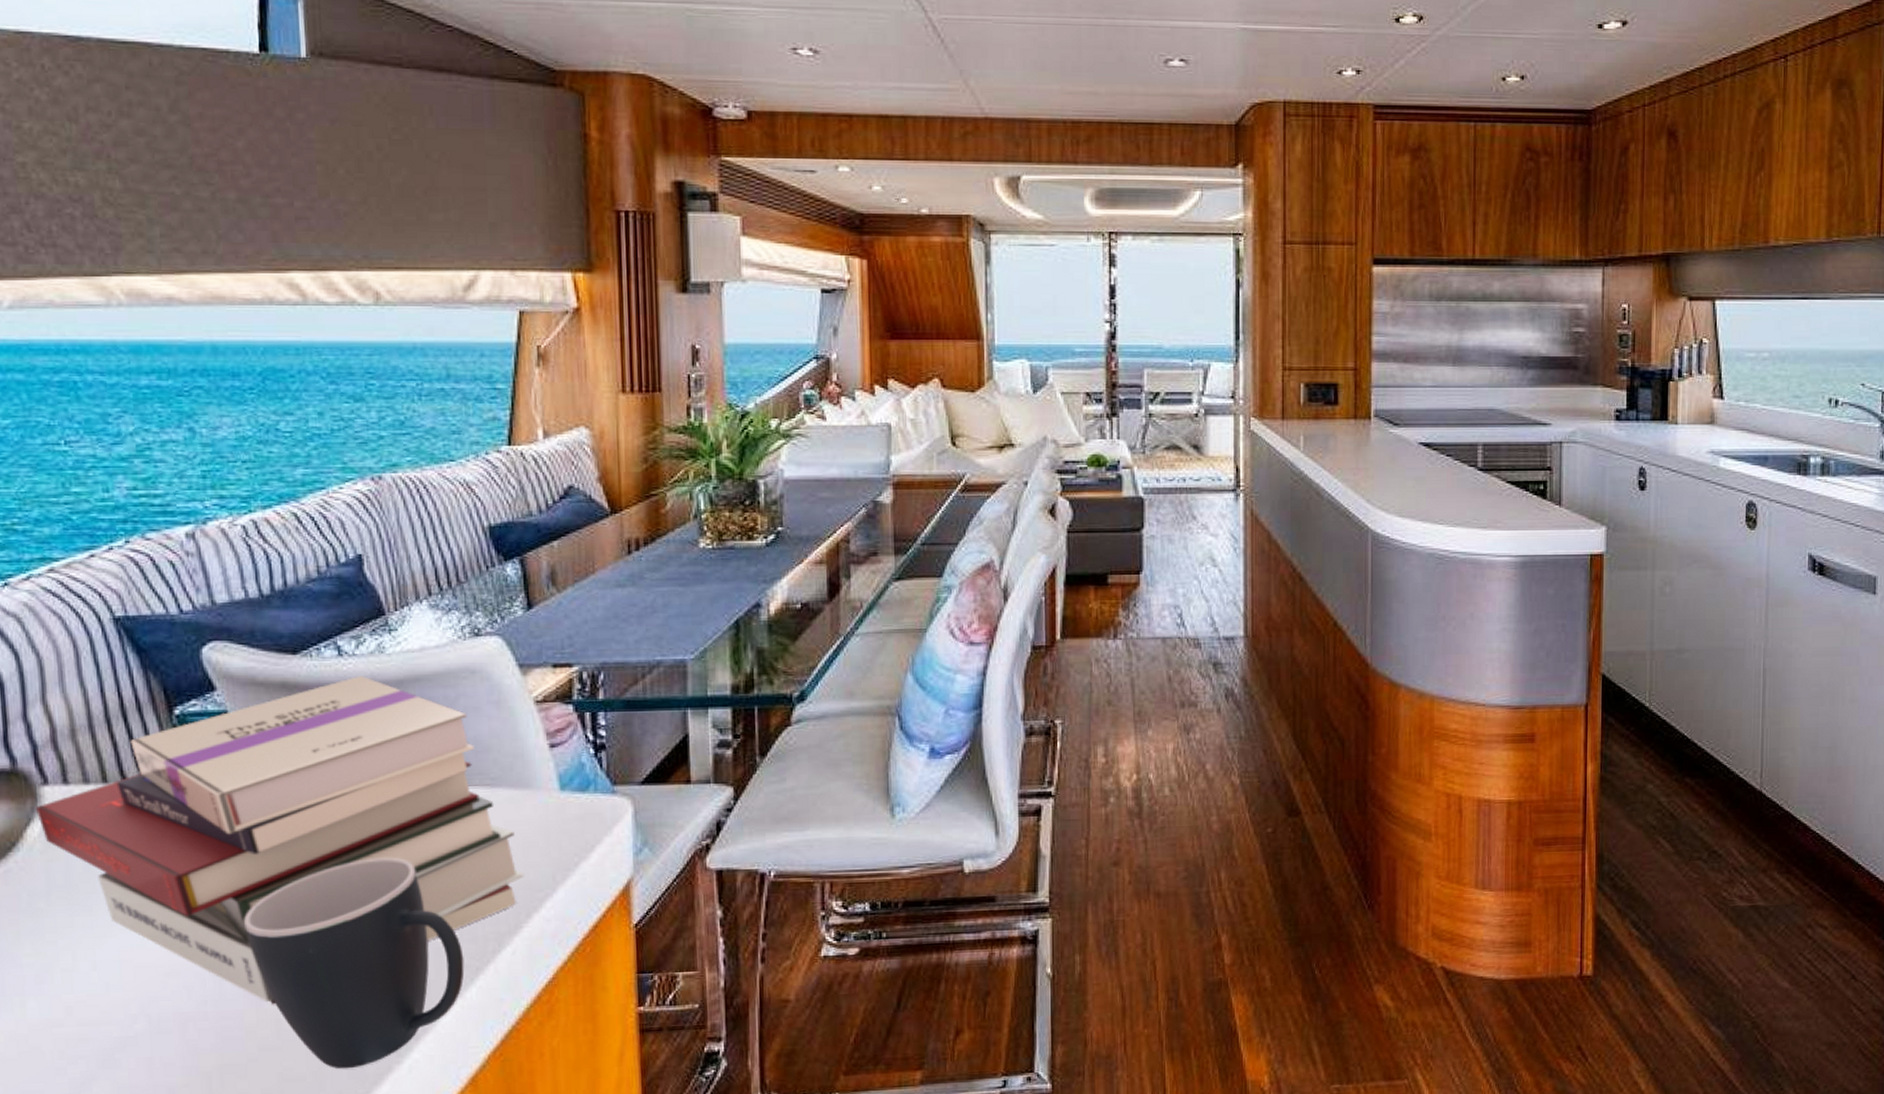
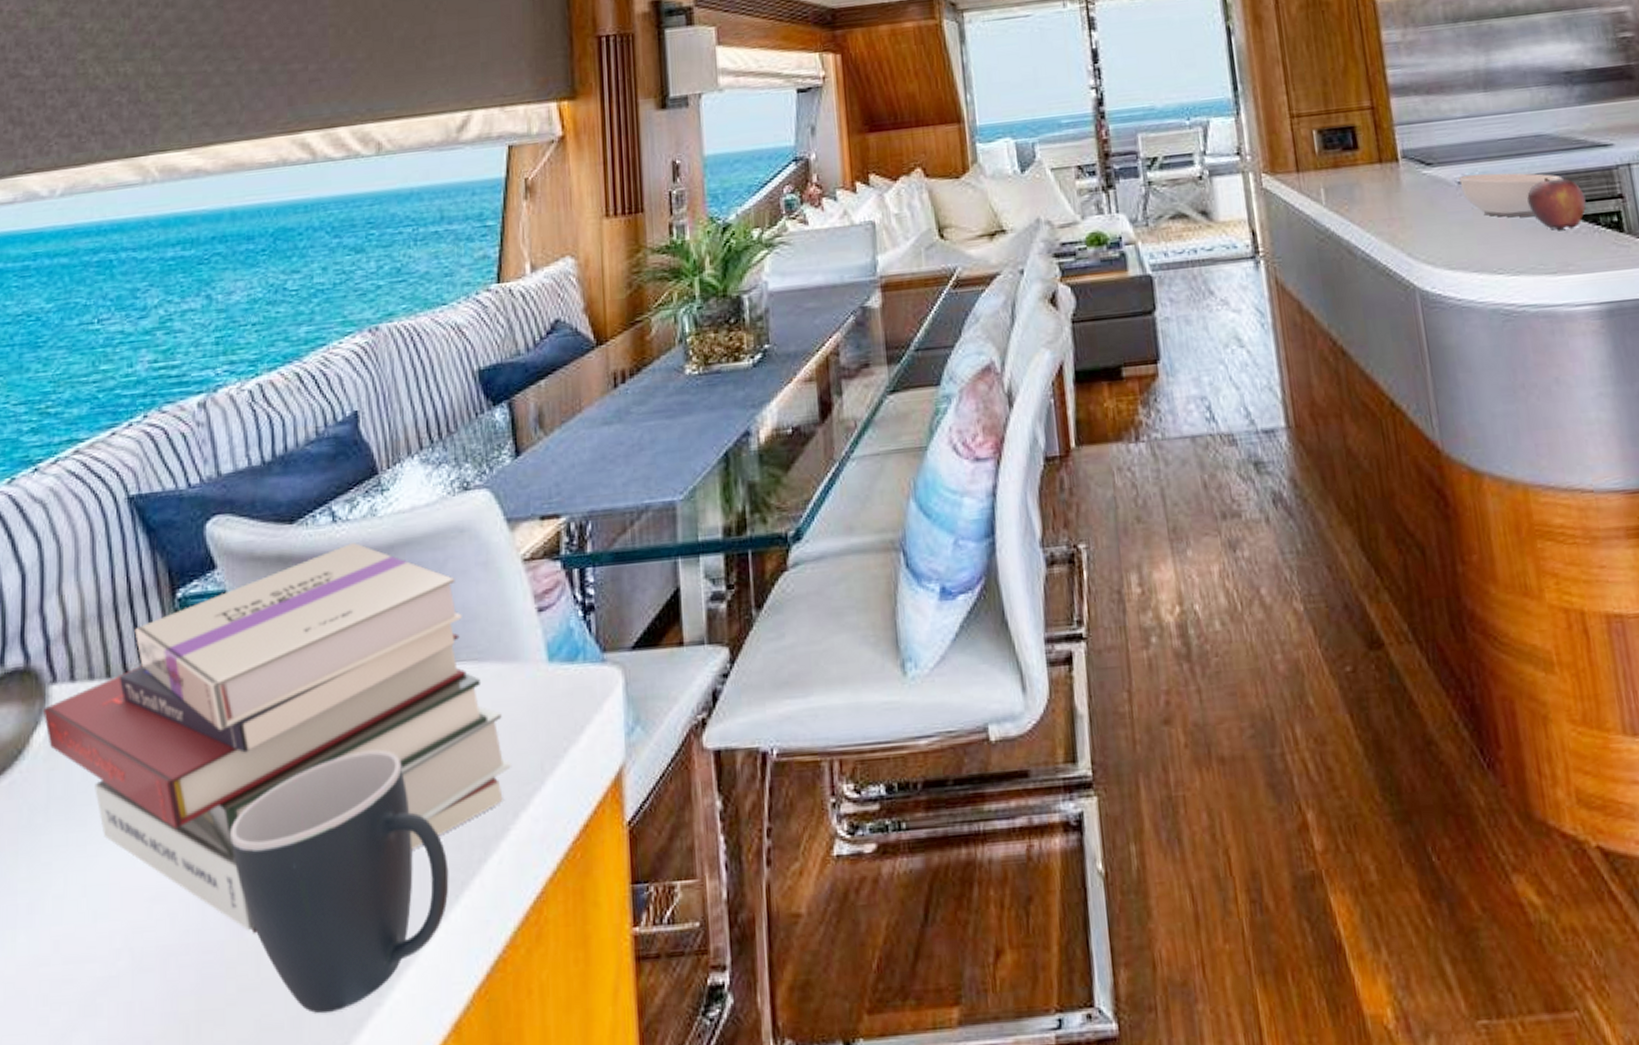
bowl: none [1420,437,1506,478] -> present [1459,173,1563,217]
fruit: none [1473,446,1521,492] -> present [1527,177,1587,230]

